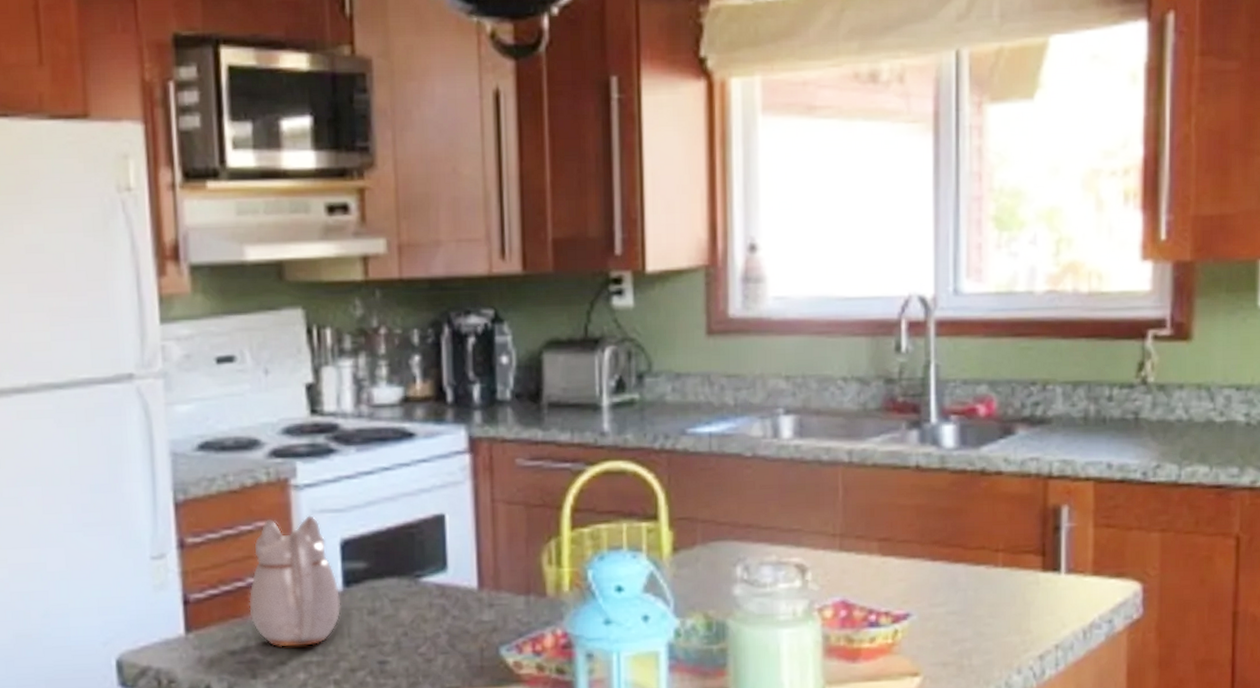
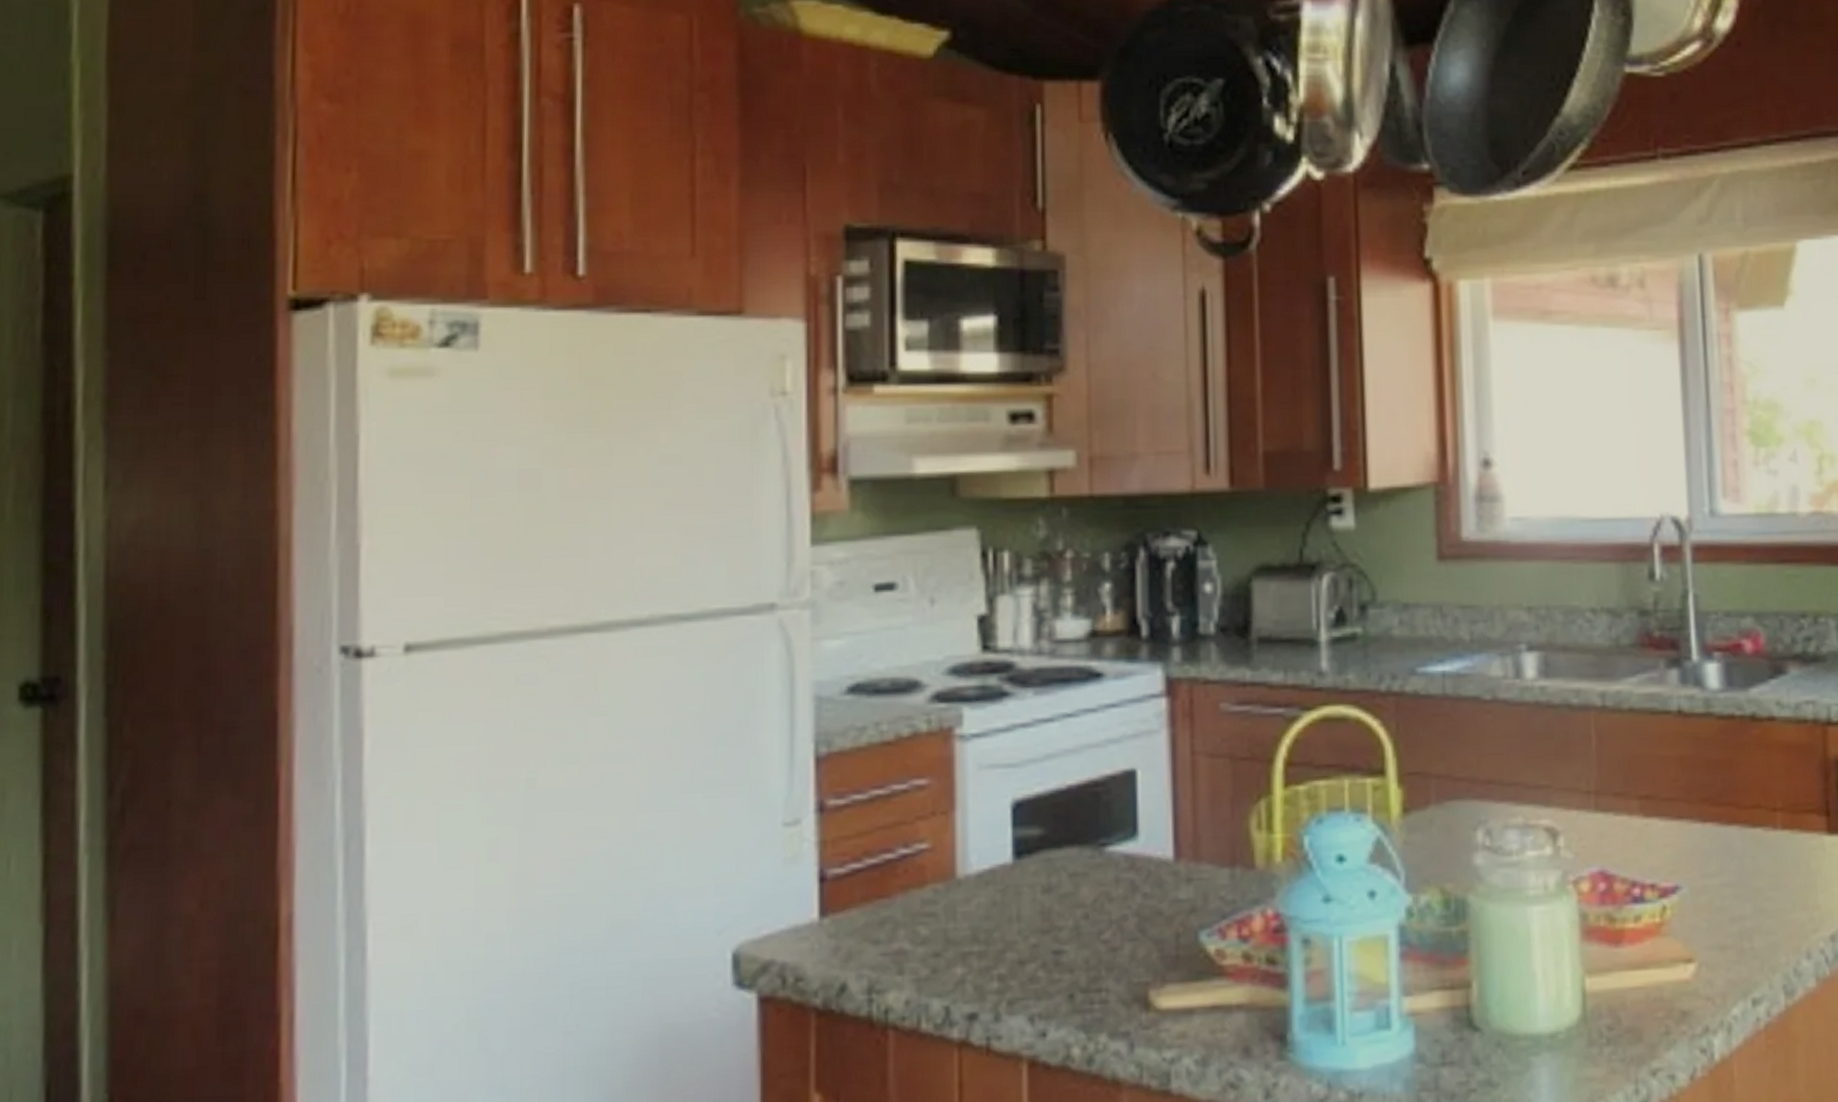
teapot: present [249,515,341,648] -> none [899,772,1010,935]

